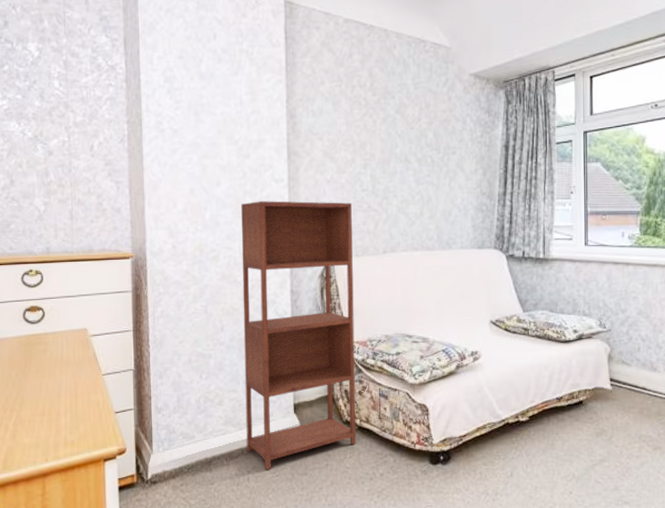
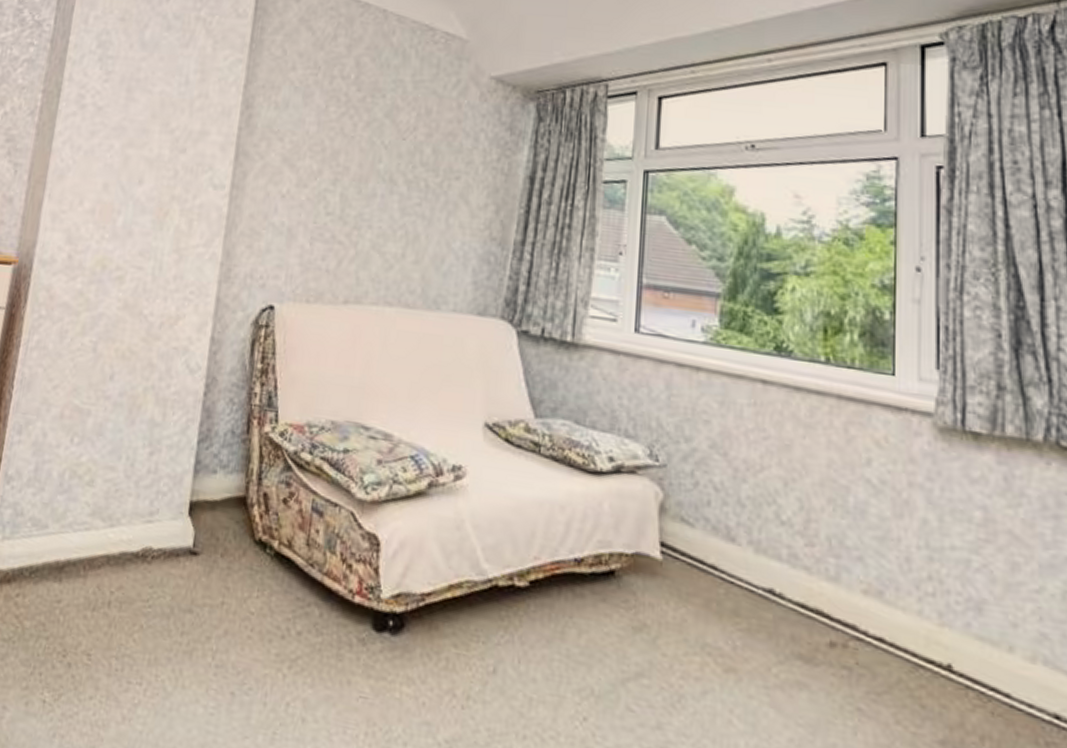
shelving unit: present [241,201,357,469] -> none [114,210,310,595]

